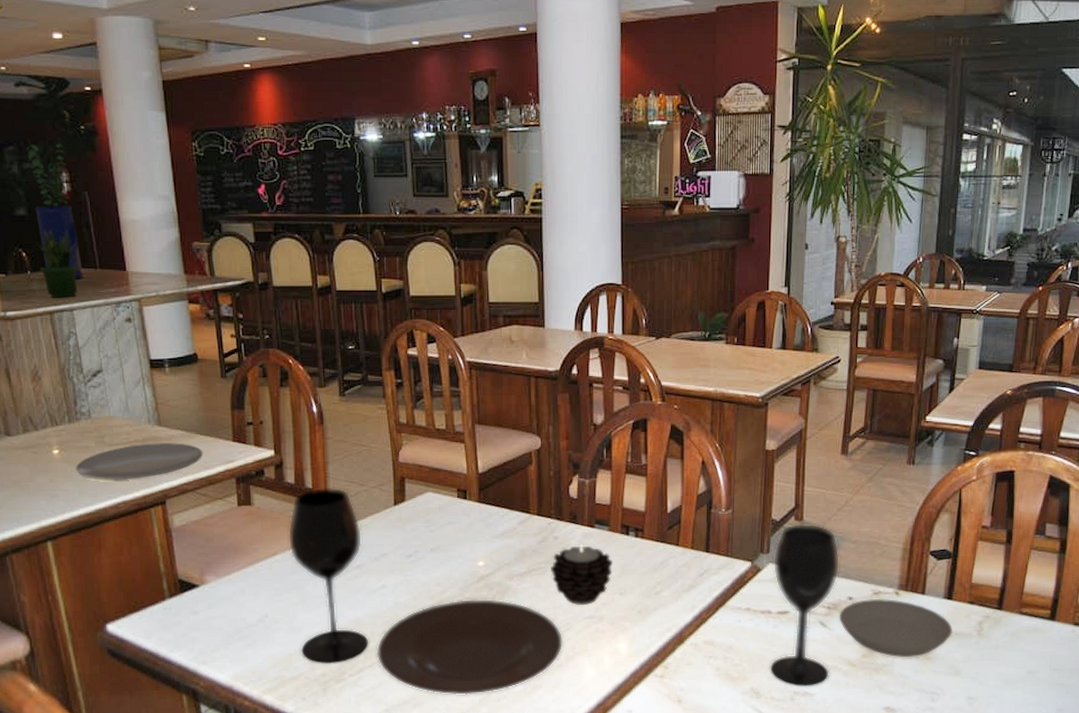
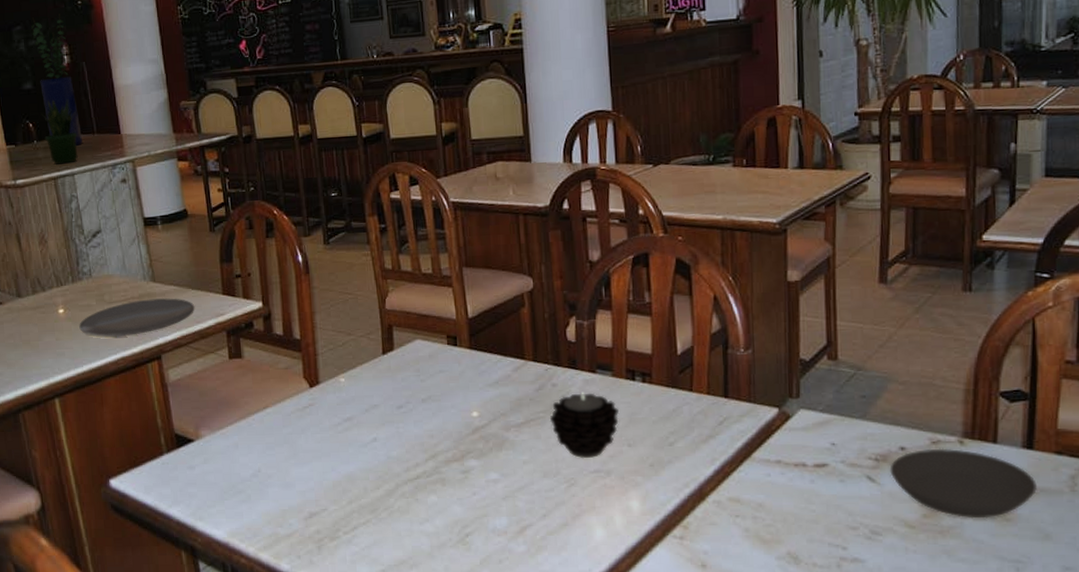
wineglass: present [287,487,369,664] -> none [277,337,363,521]
plate: present [376,598,564,695] -> none [370,451,569,555]
wine glass: present [769,523,841,686] -> none [804,362,888,551]

